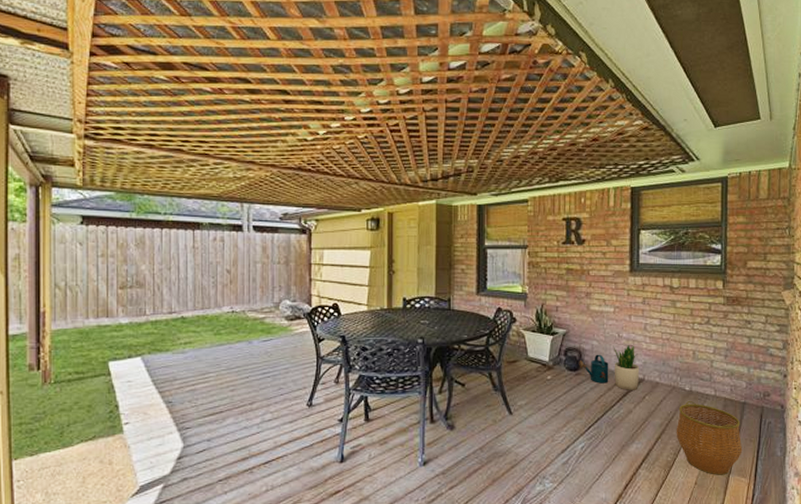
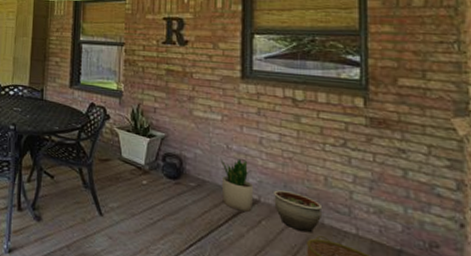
watering can: present [579,354,609,384] -> none [179,164,215,199]
planter pot: none [654,368,691,400] -> present [272,190,323,233]

